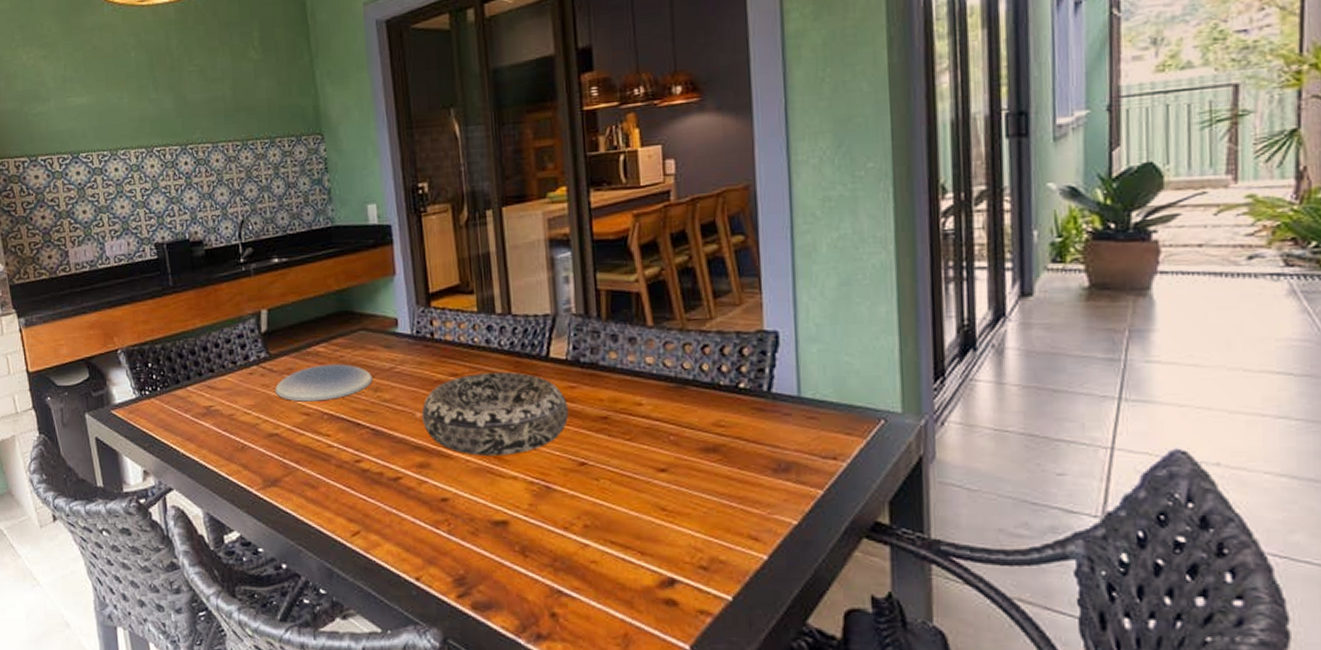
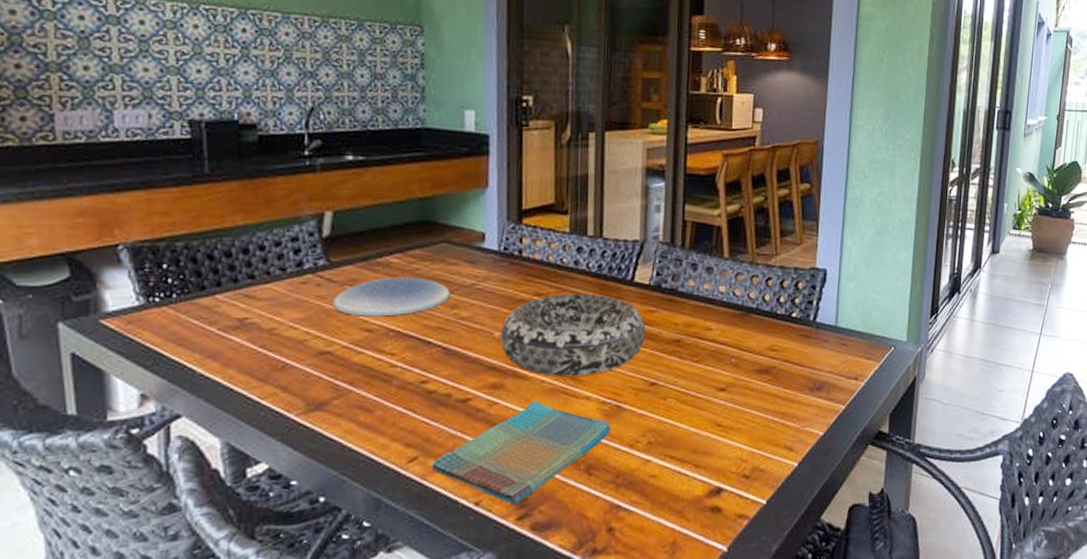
dish towel: none [373,479,542,583] -> present [431,400,611,505]

